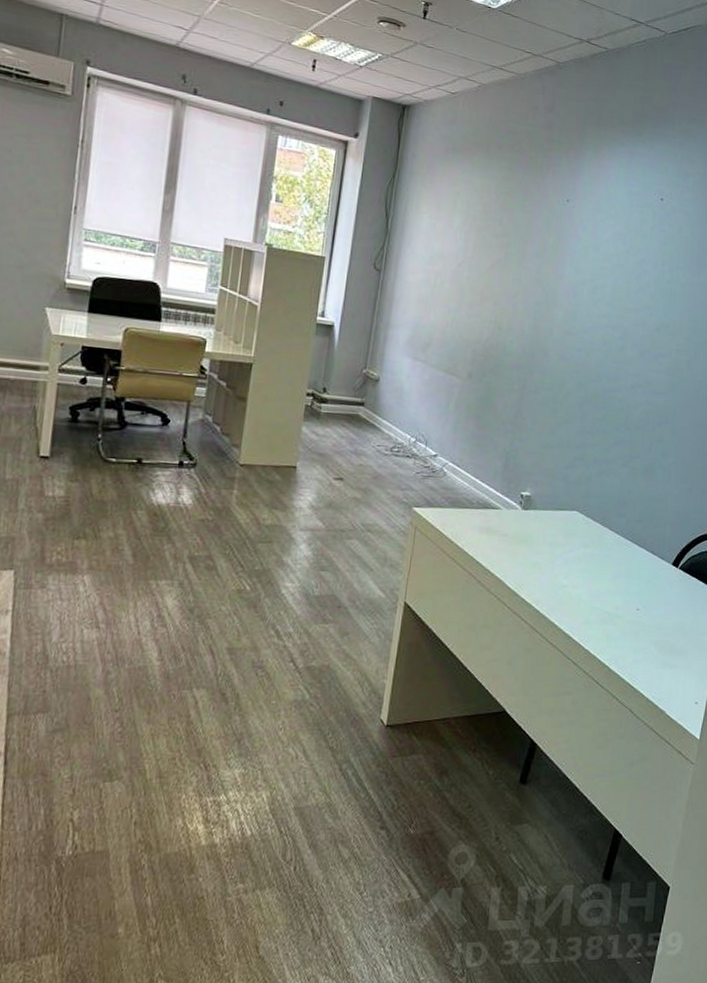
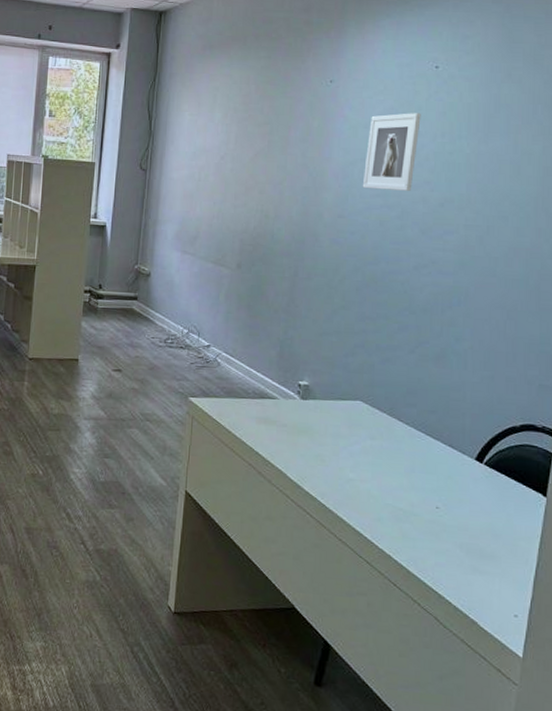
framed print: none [590,238,646,314] -> present [362,113,421,191]

